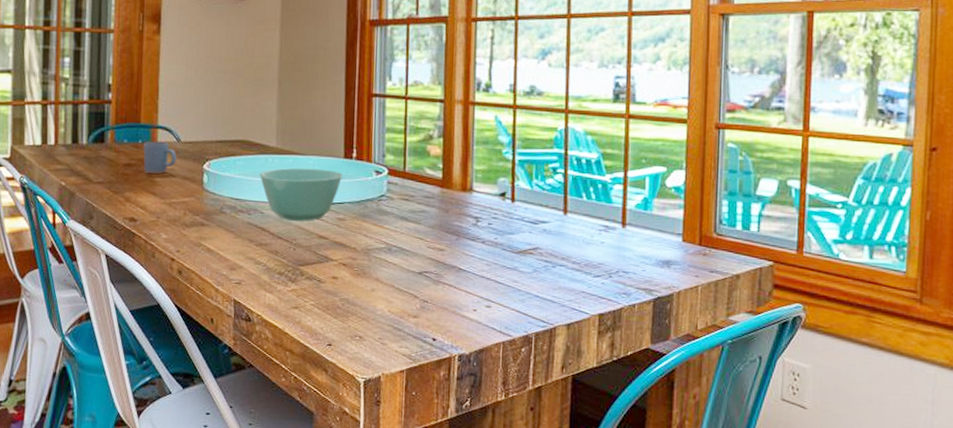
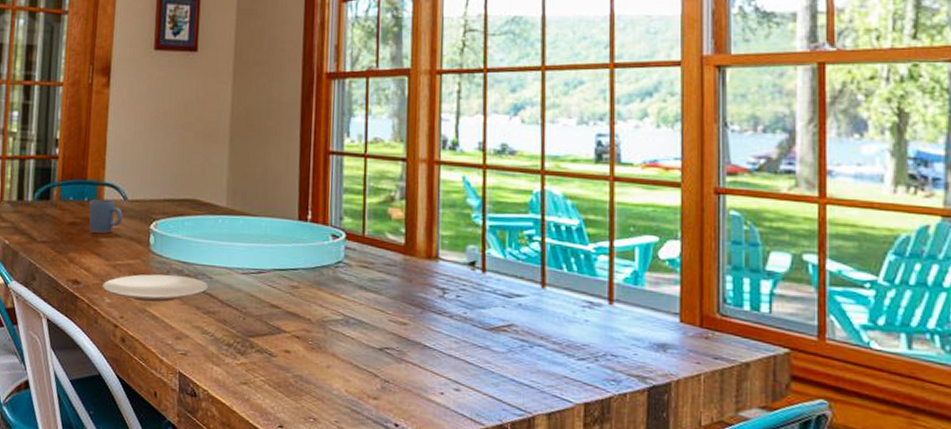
plate: none [159,210,260,237] -> present [103,274,208,303]
bowl: present [259,168,342,221] -> none [208,230,296,288]

